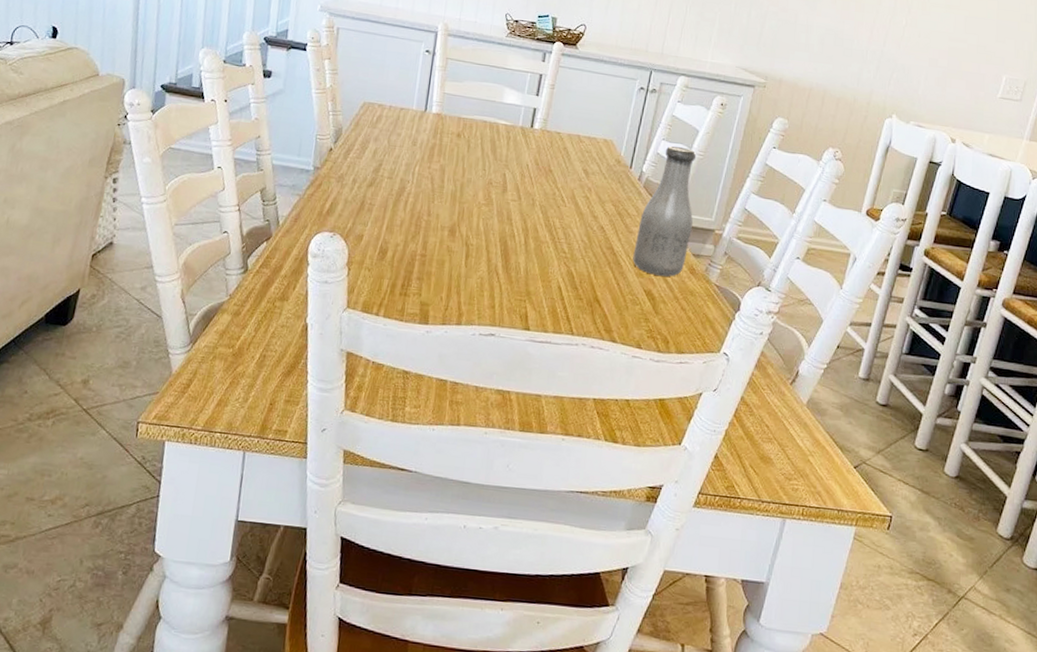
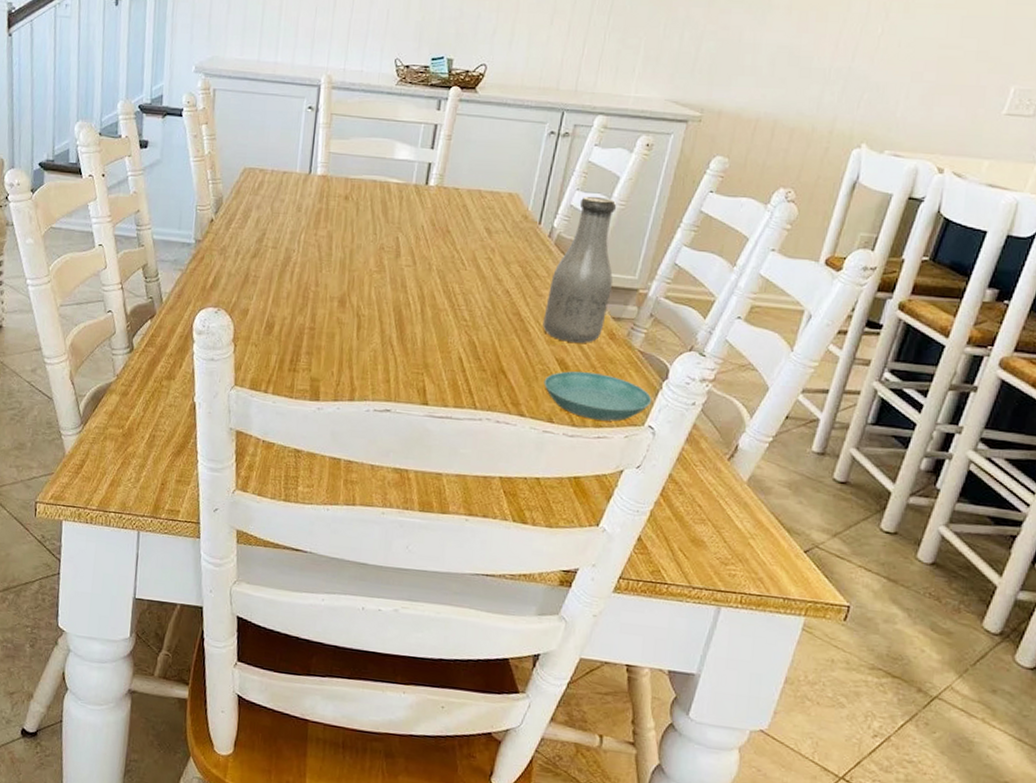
saucer: none [633,301,727,348] -> present [543,371,652,421]

